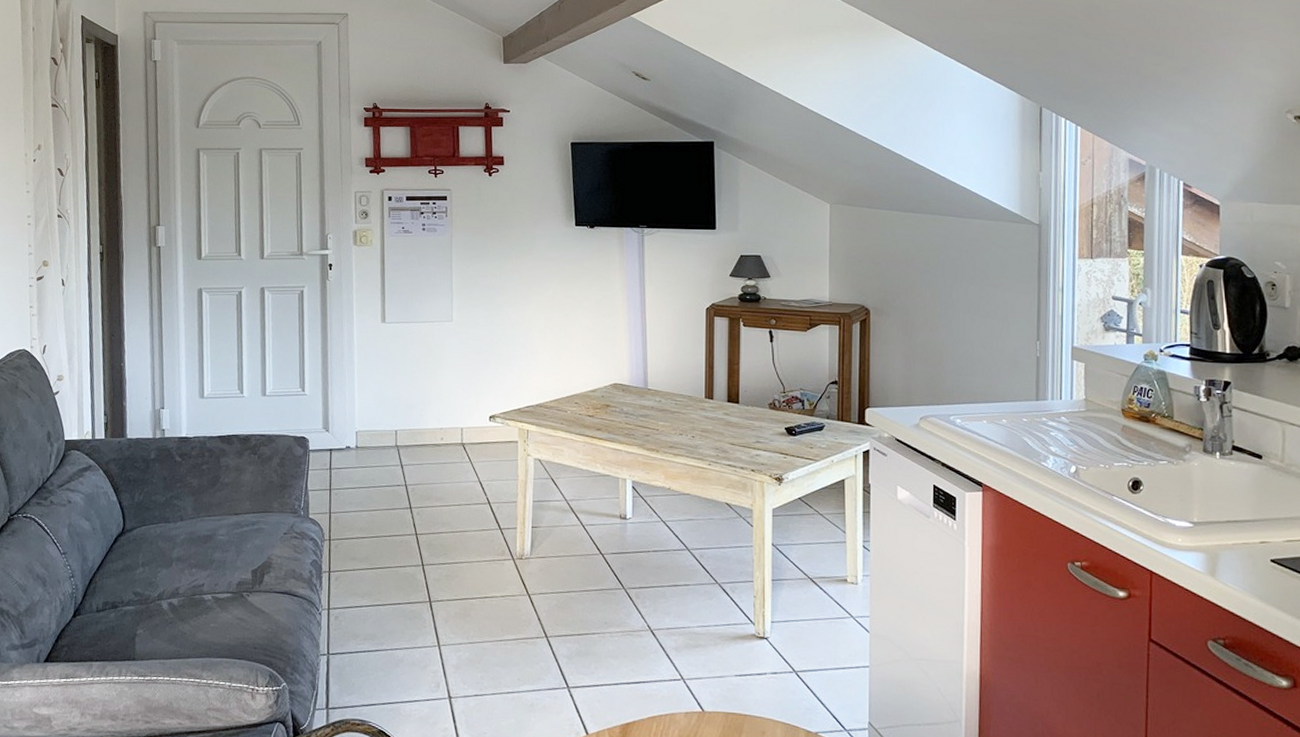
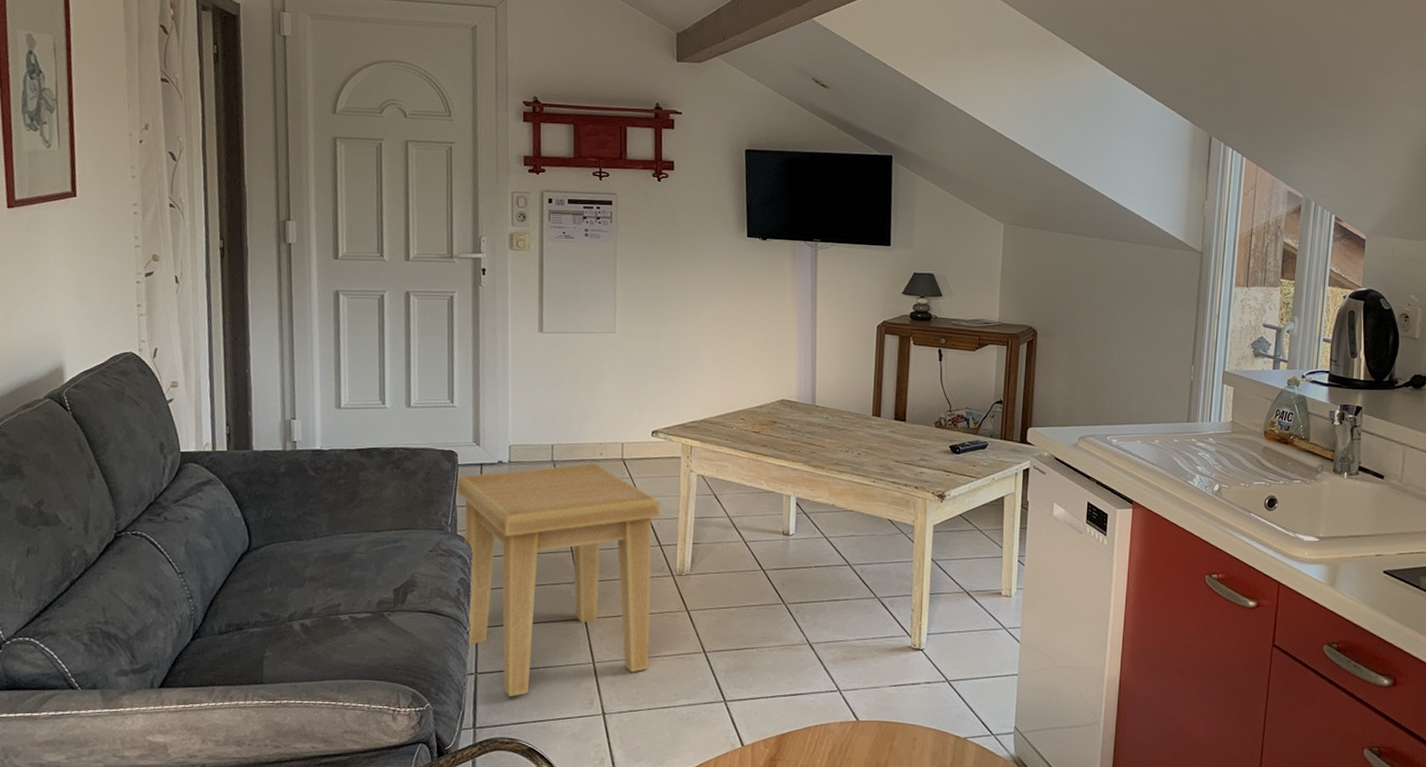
side table: none [308,448,500,678] -> present [456,463,661,697]

